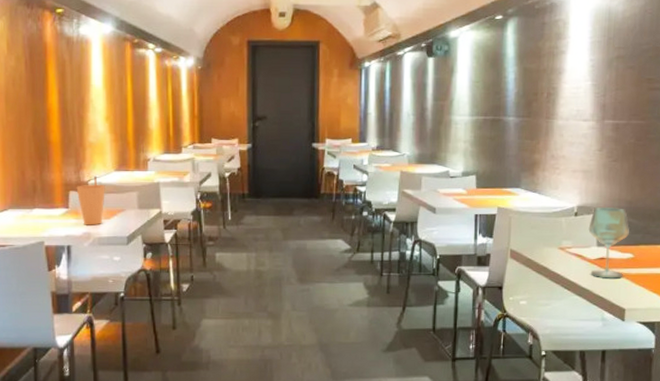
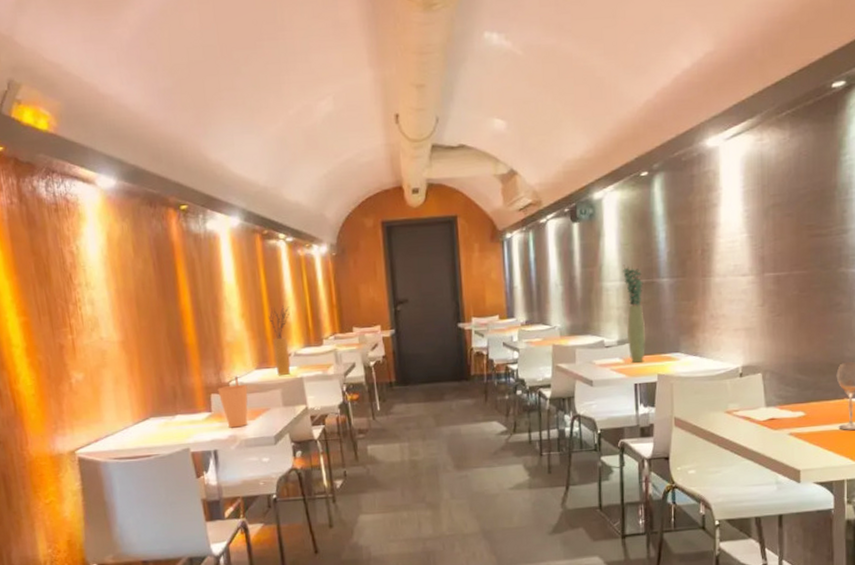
vase: none [131,112,153,179] -> present [268,305,290,375]
vase: none [471,101,491,196] -> present [622,264,645,364]
wine glass: present [588,207,630,279] -> none [755,364,800,440]

